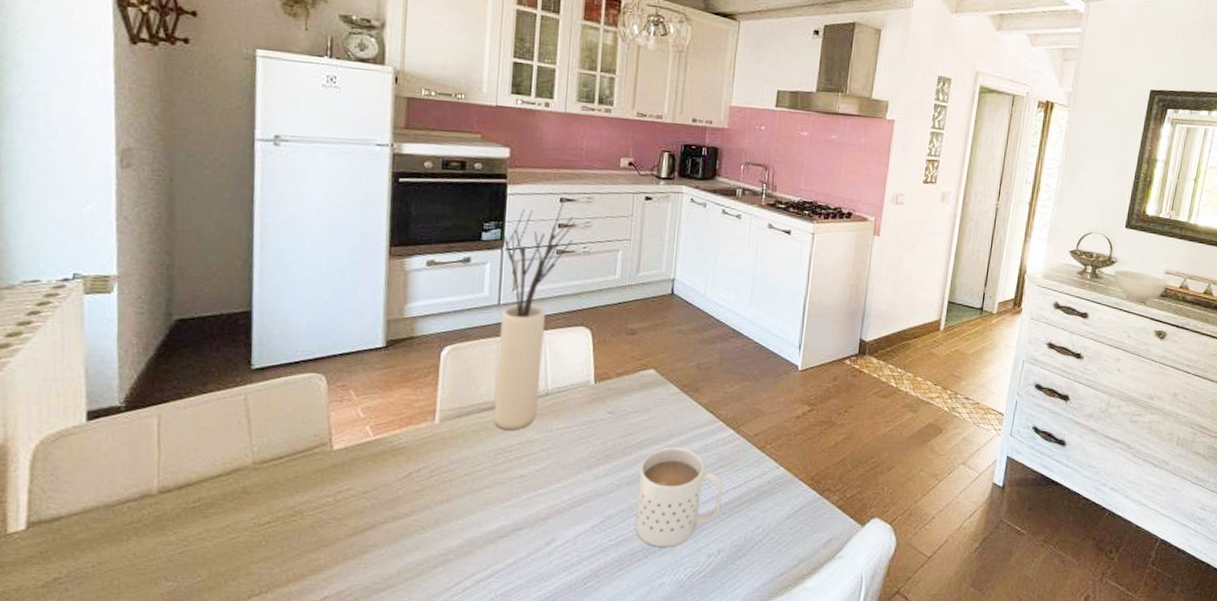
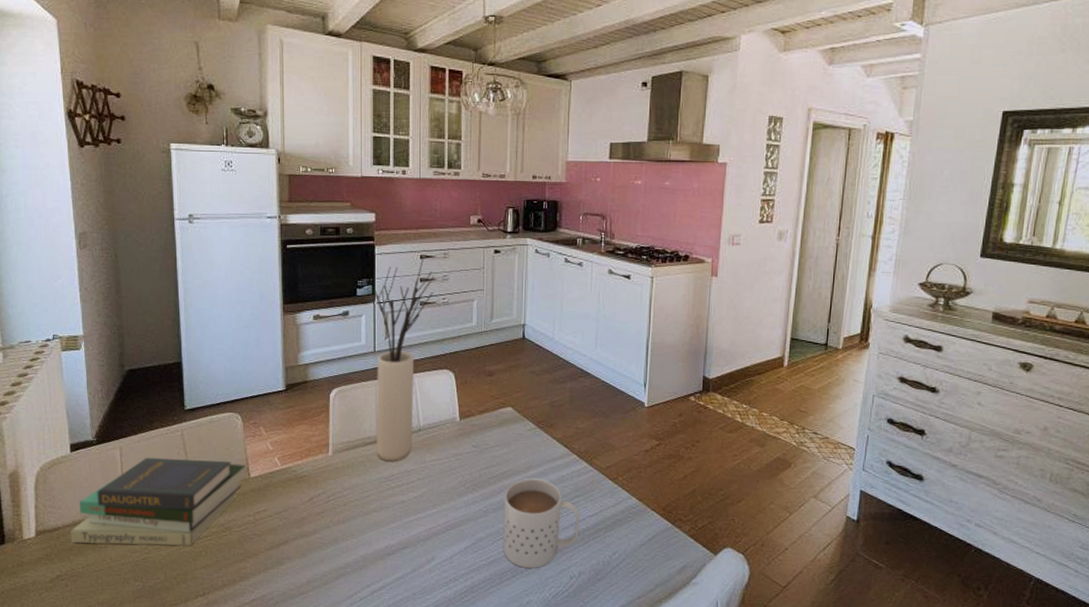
books: none [77,427,329,537] -> present [70,457,247,546]
bowl: present [1113,270,1169,303] -> none [968,301,1033,334]

